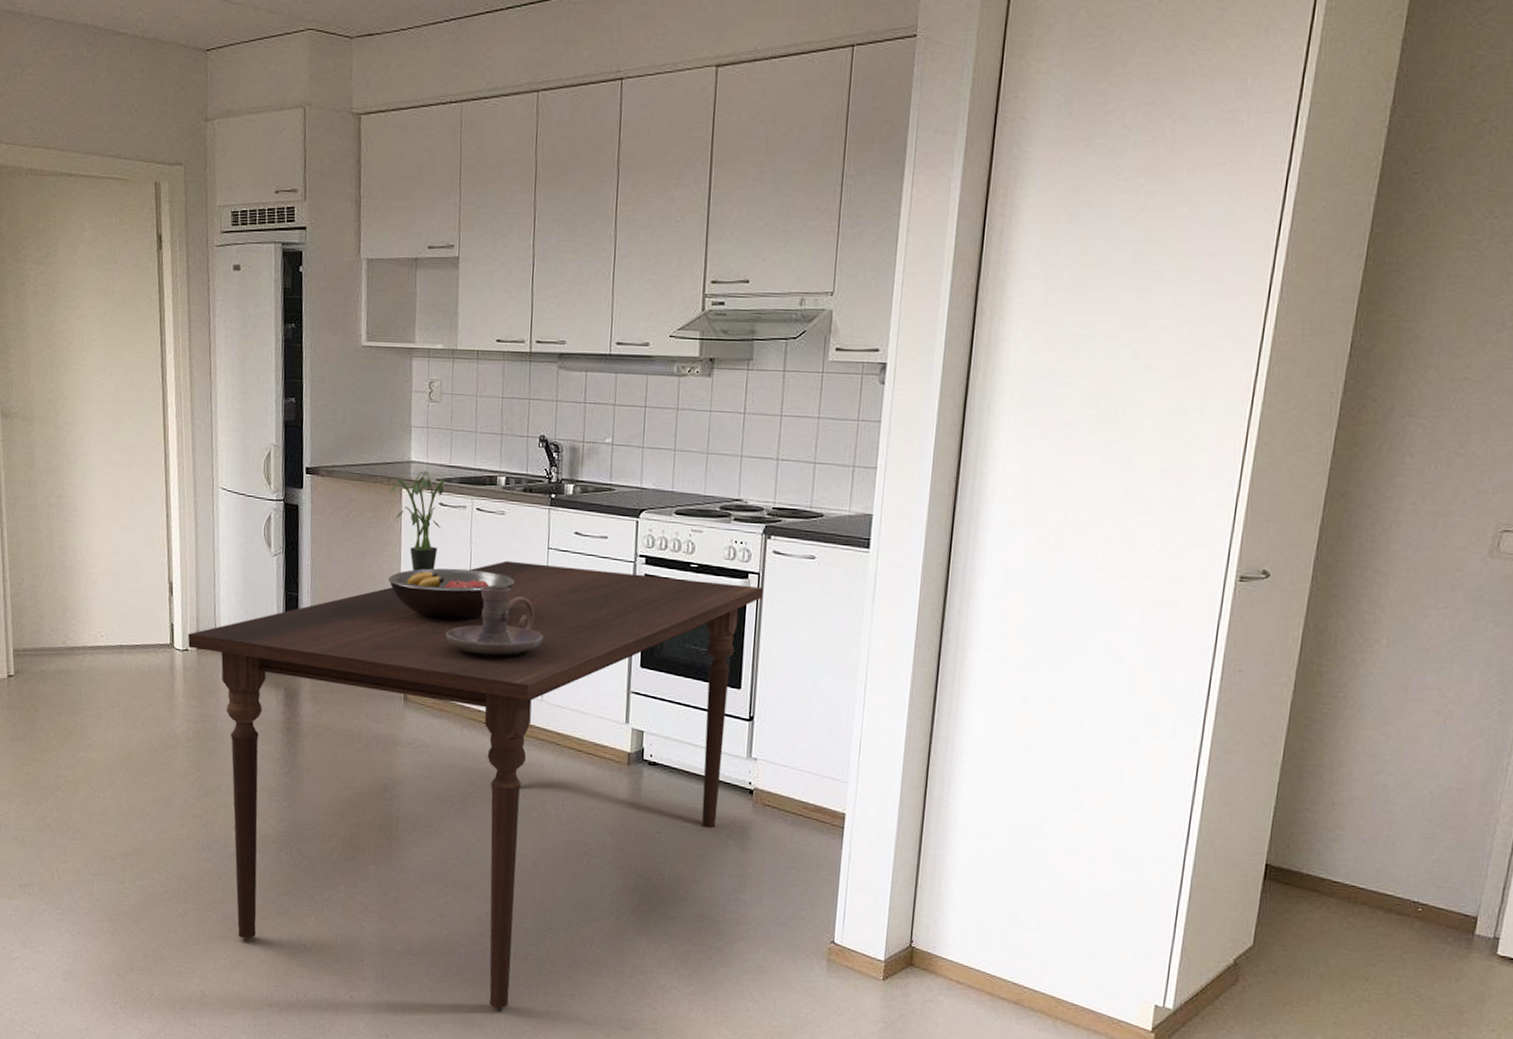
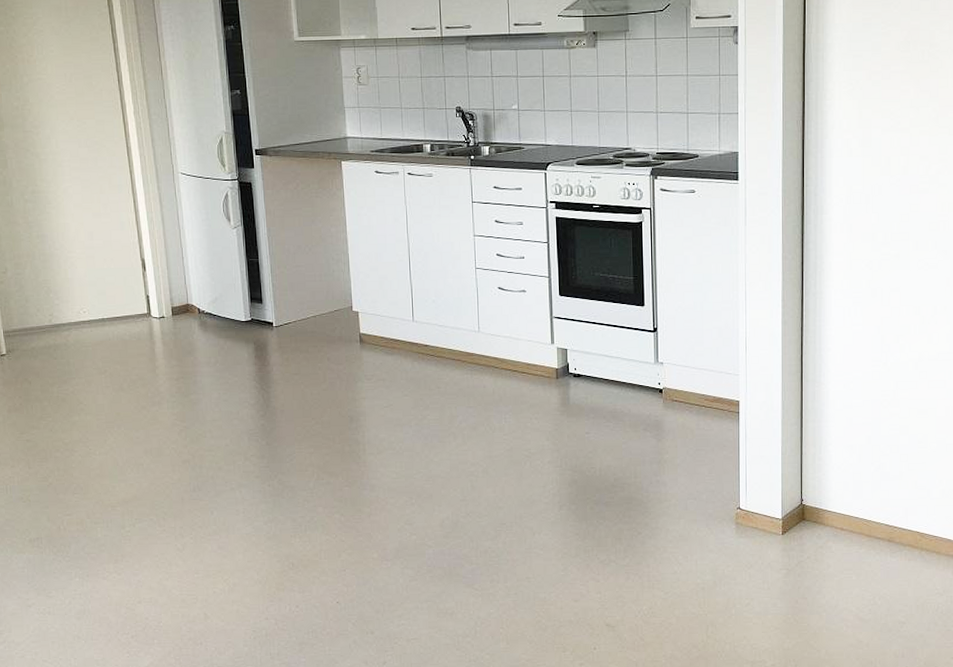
dining table: present [188,560,763,1009] -> none [163,215,655,597]
fruit bowl: present [388,568,515,620] -> none [337,225,446,270]
potted plant: present [389,471,445,571] -> none [330,145,379,231]
candle holder: present [445,585,544,656] -> none [390,237,475,298]

